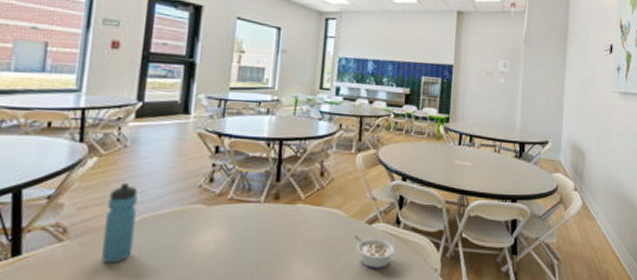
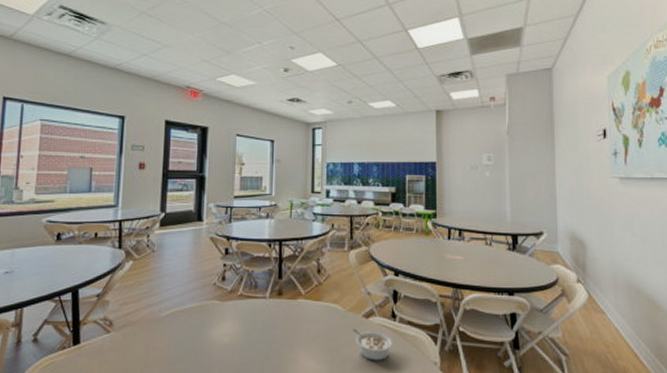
water bottle: present [101,182,138,263] -> none [139,282,165,352]

